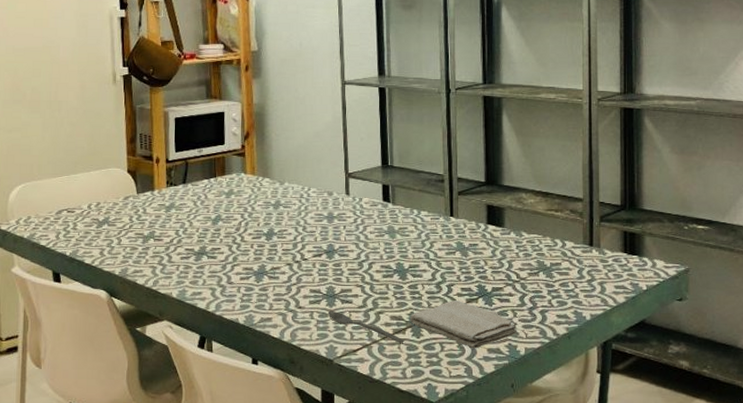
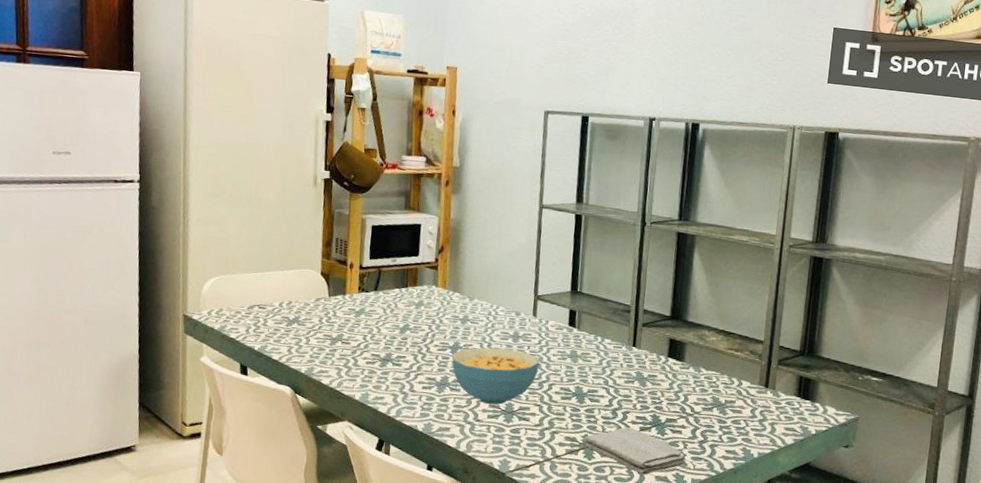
cereal bowl: none [267,231,357,290] -> present [452,347,540,405]
spoon: present [327,310,404,343] -> none [504,426,576,463]

